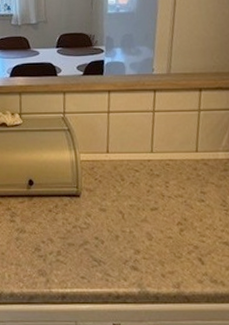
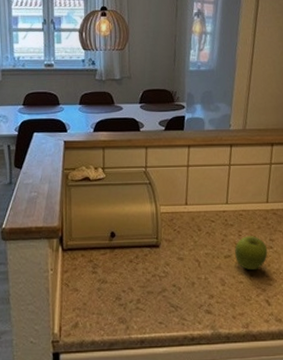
fruit: none [162,187,199,225] -> present [235,236,268,271]

